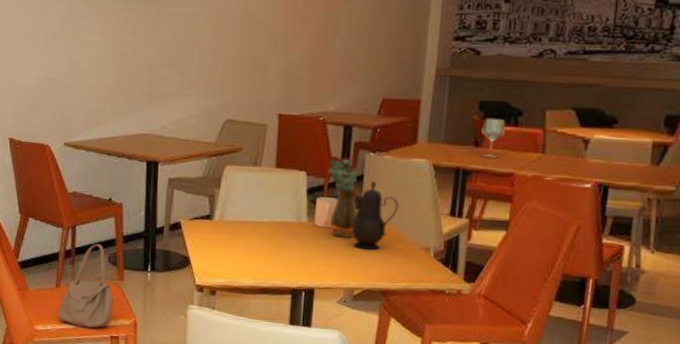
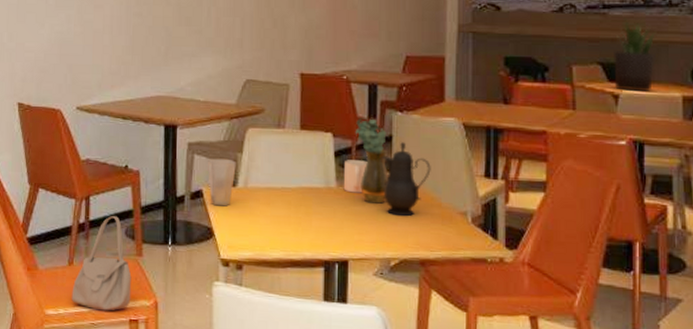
cup: none [186,193,213,238] -> present [208,158,236,206]
wine glass: present [480,118,506,159] -> none [509,74,533,116]
planter: none [587,65,634,137] -> present [614,19,657,92]

